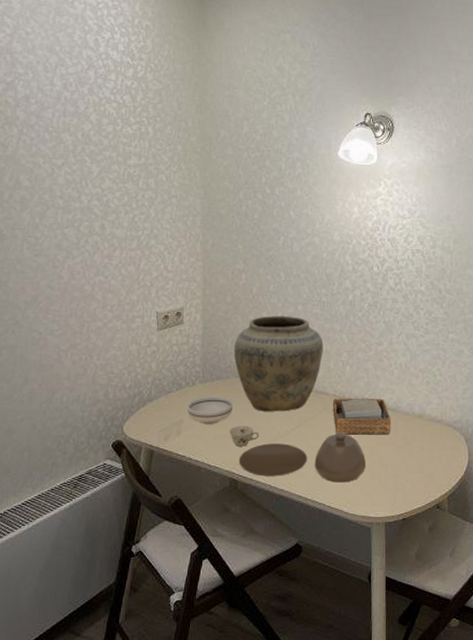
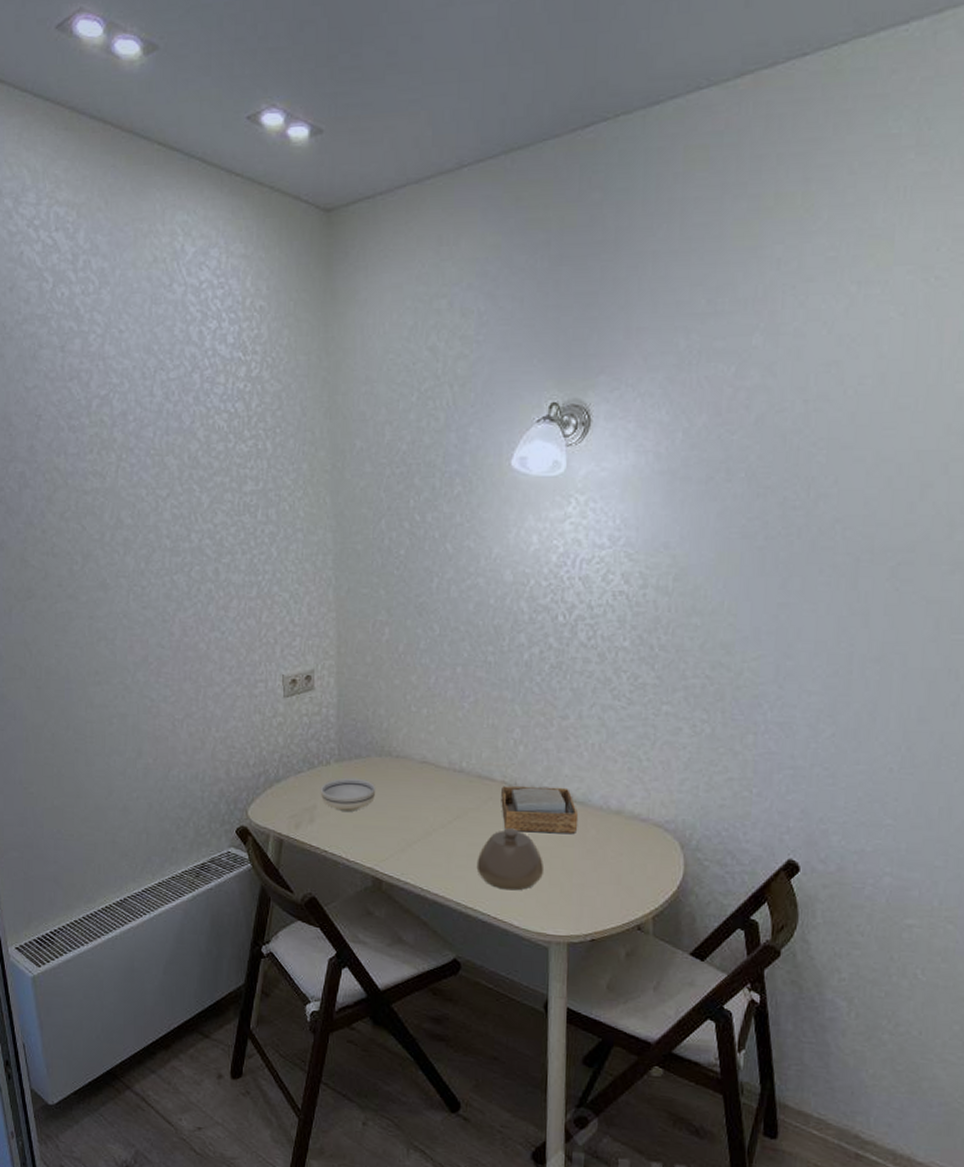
teacup: present [229,425,259,447] -> none [371,814,408,840]
vase: present [233,316,323,412] -> none [375,680,490,800]
plate: present [238,443,307,476] -> none [383,838,468,878]

